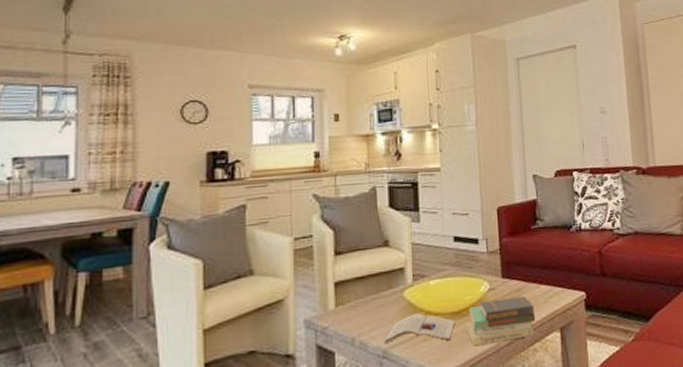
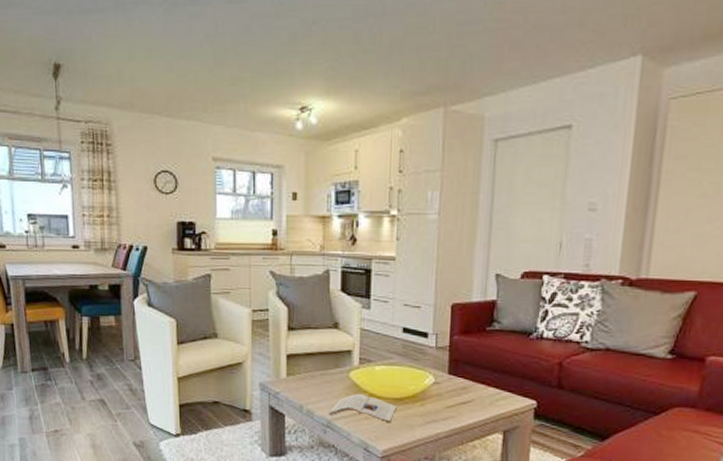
books: present [466,296,536,346] -> none [407,393,479,434]

